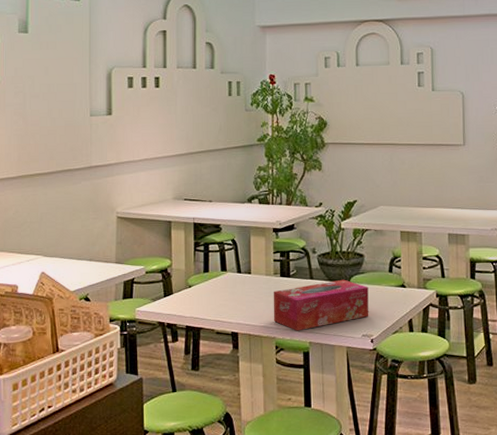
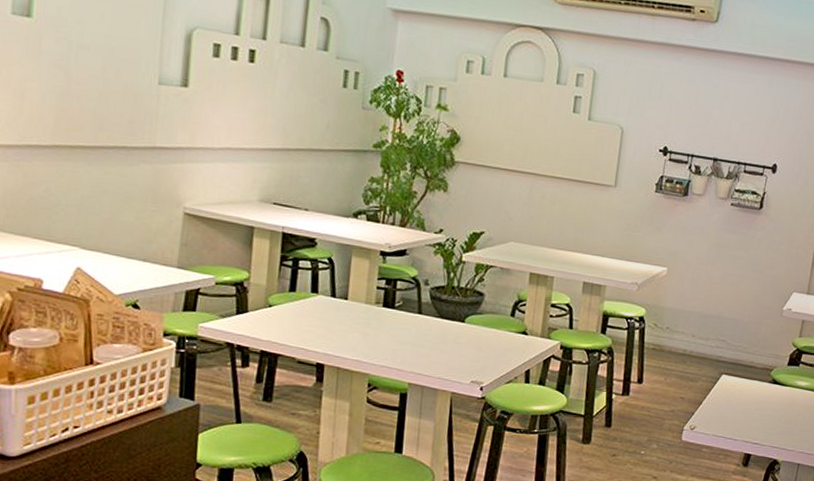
tissue box: present [273,279,369,331] -> none [368,318,485,370]

